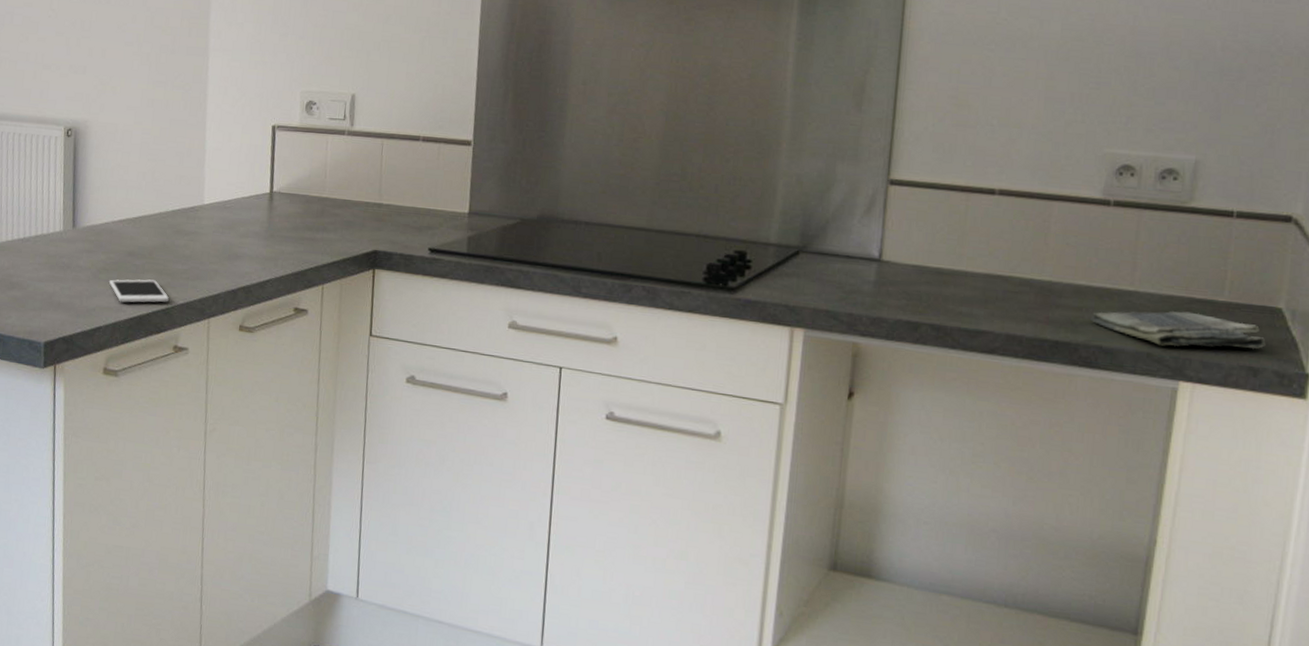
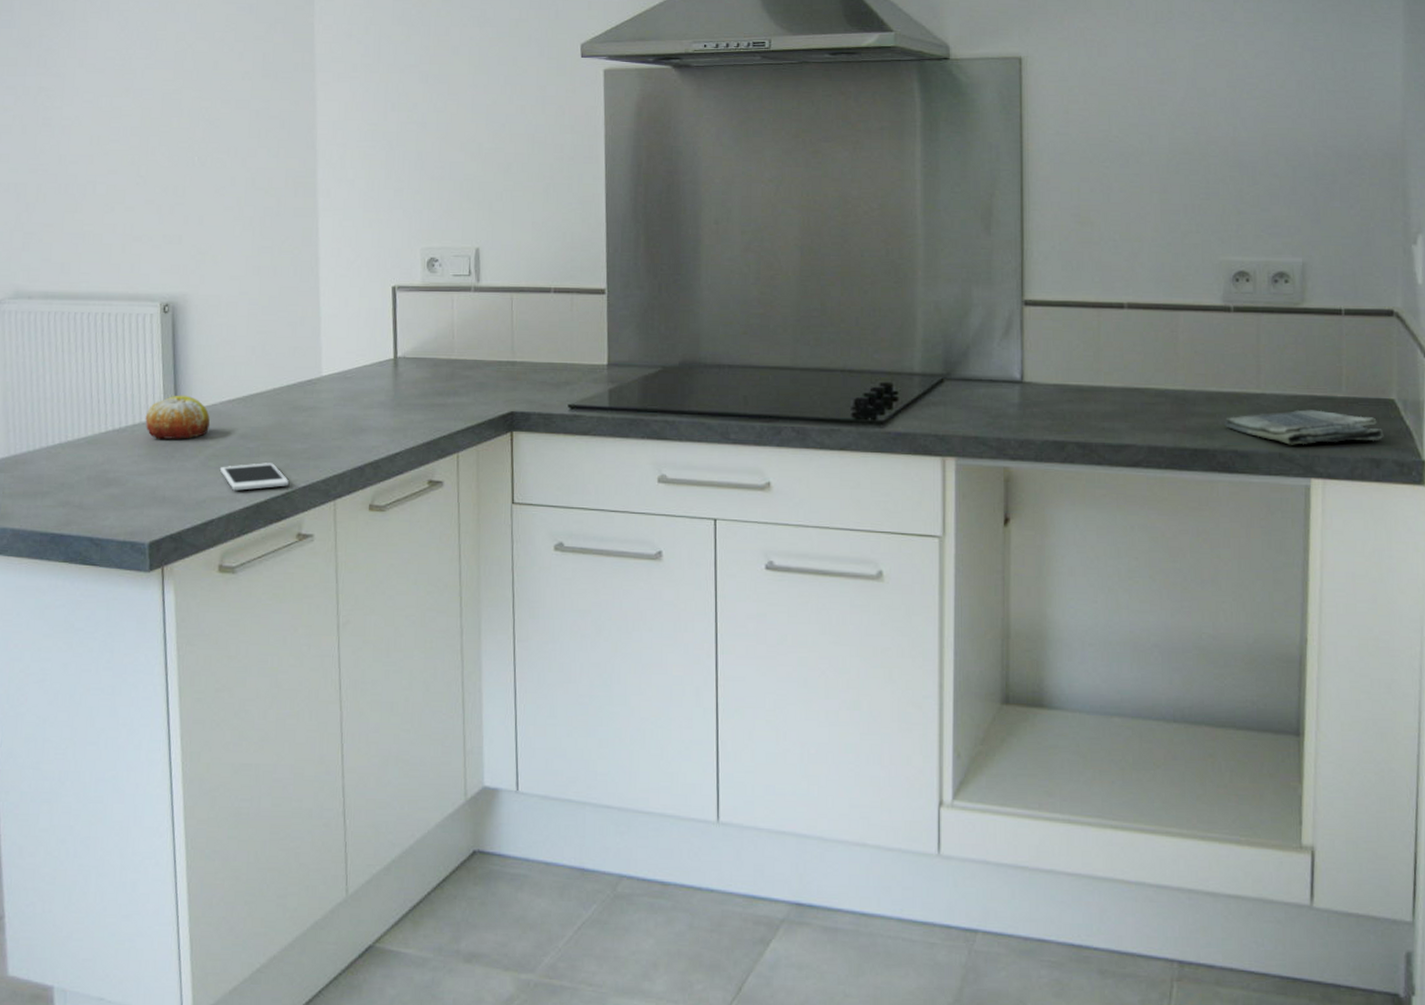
fruit: none [46,212,103,252] -> present [145,395,210,439]

